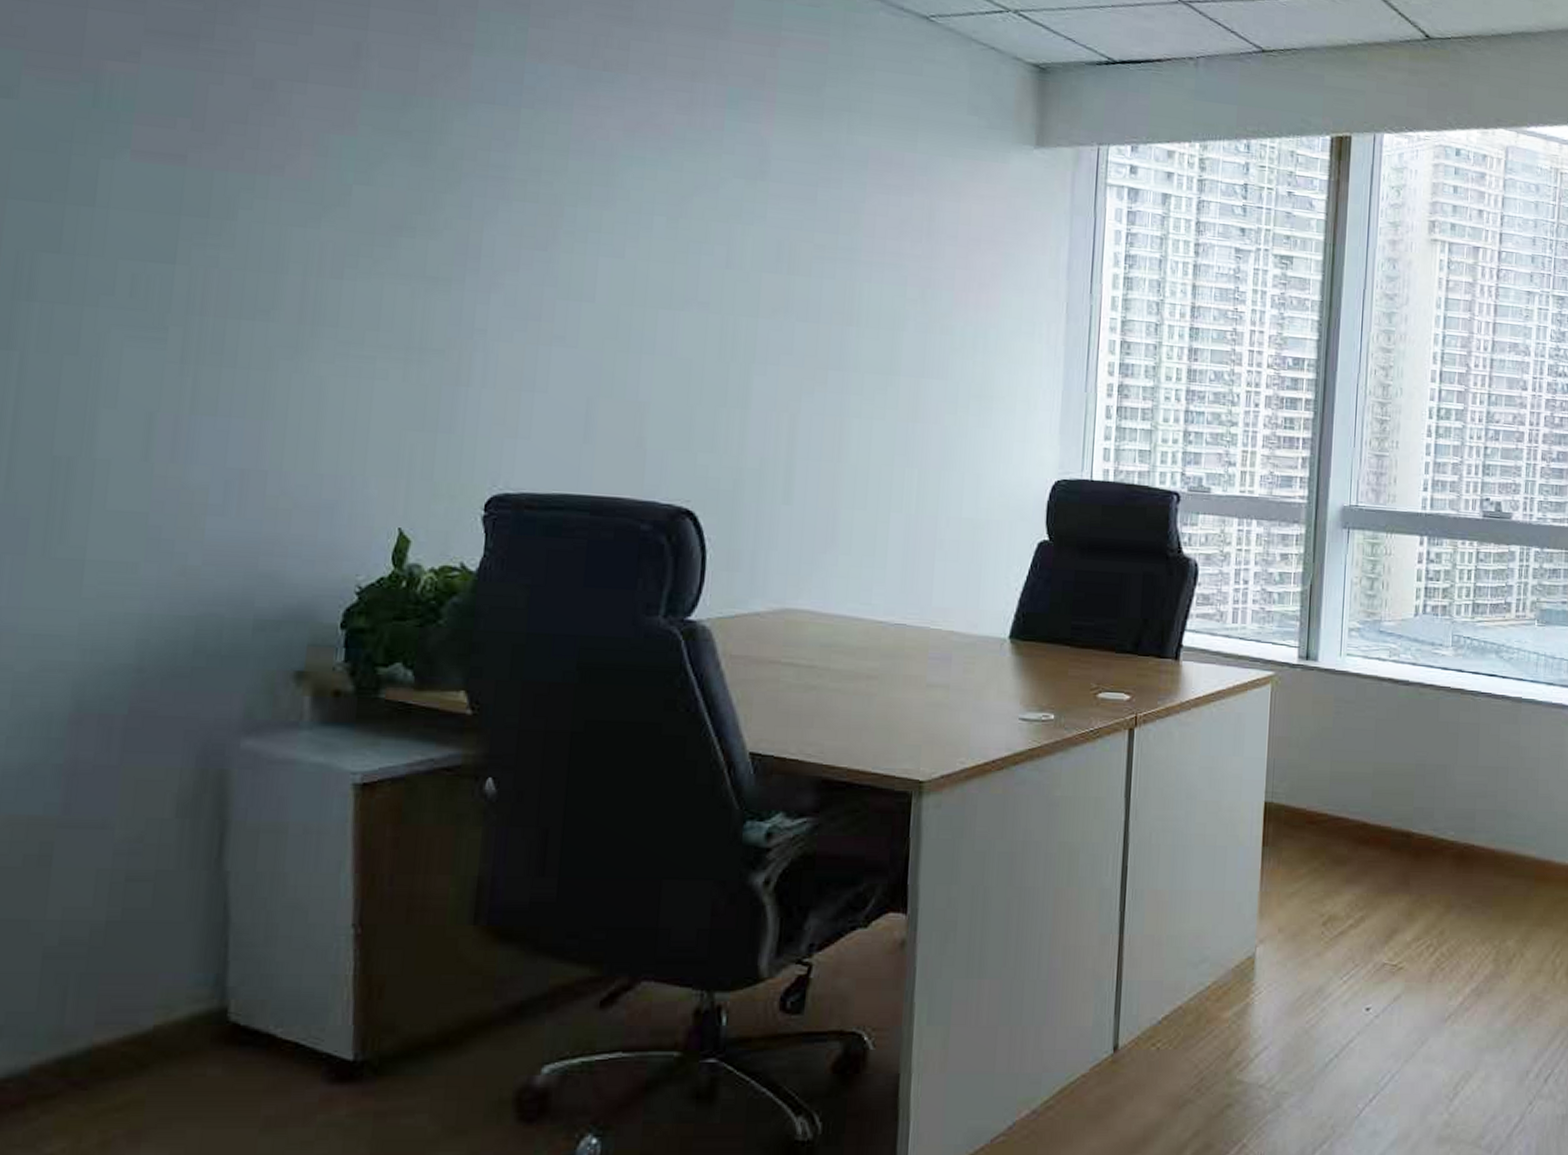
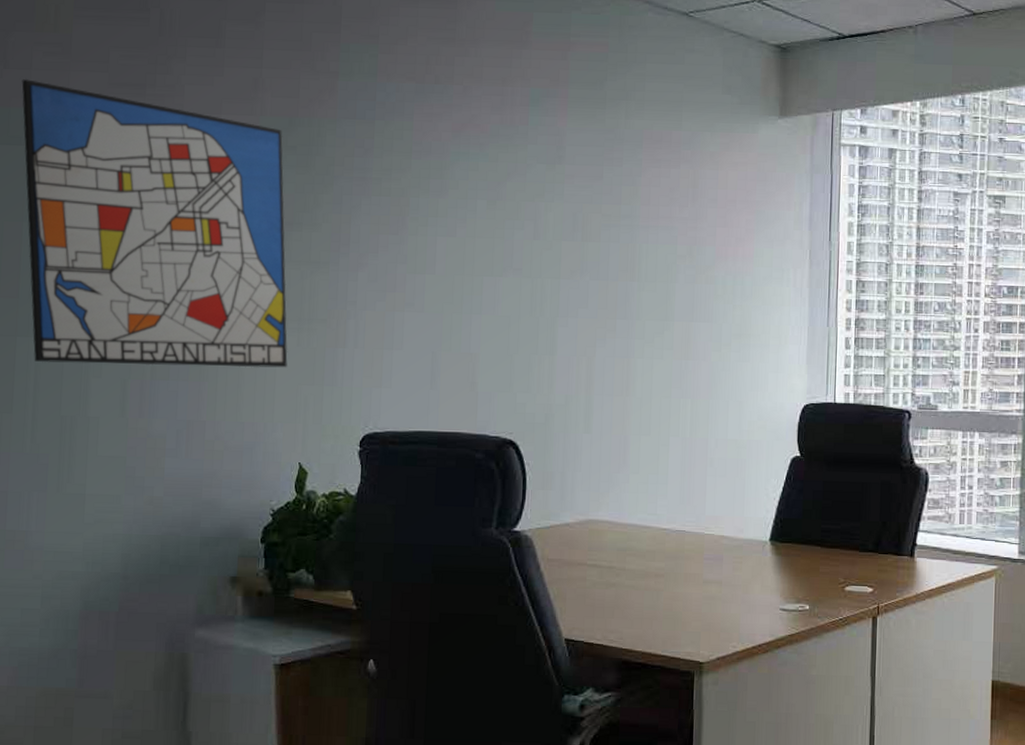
wall art: none [13,12,394,408] -> present [21,79,288,368]

